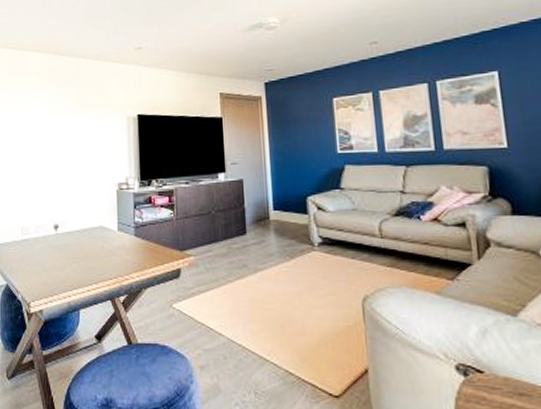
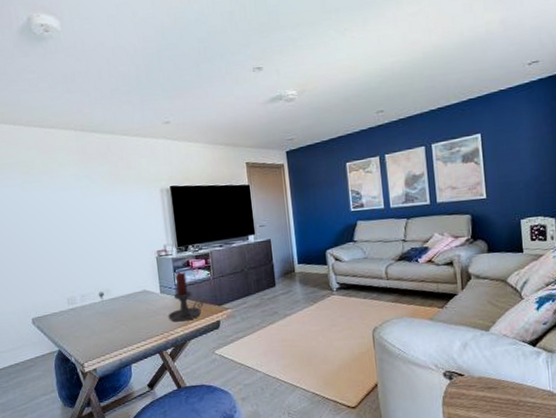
candle holder: none [124,209,164,266] -> present [168,272,204,322]

